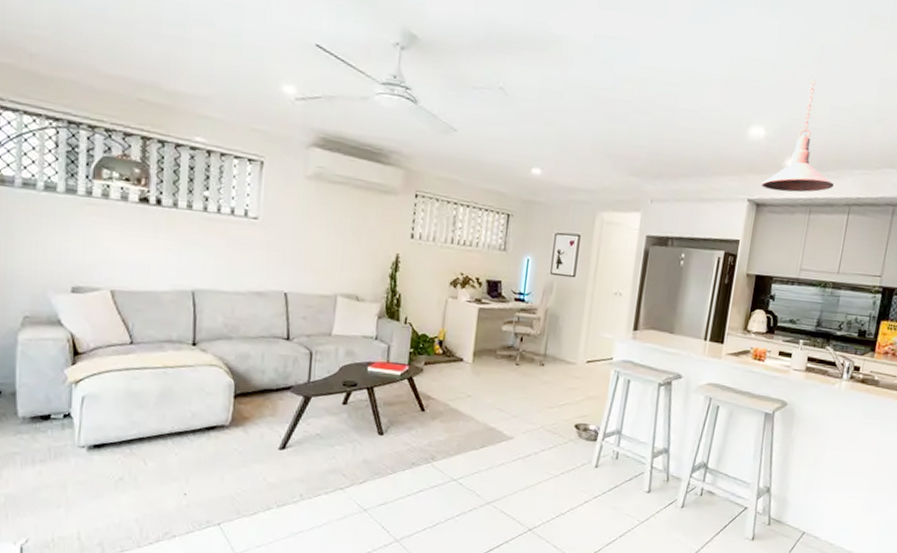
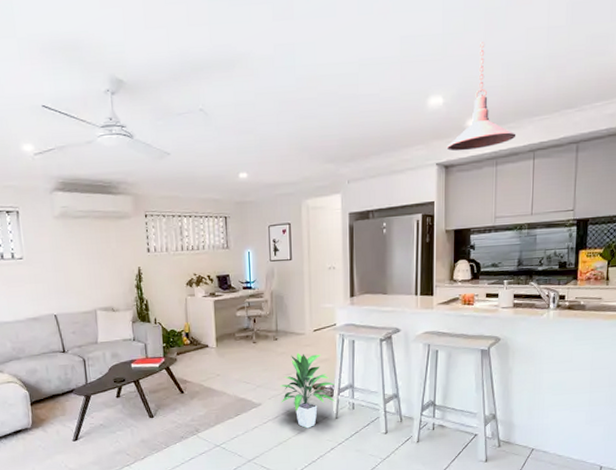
indoor plant: none [536,383,602,474] -> present [280,352,336,429]

